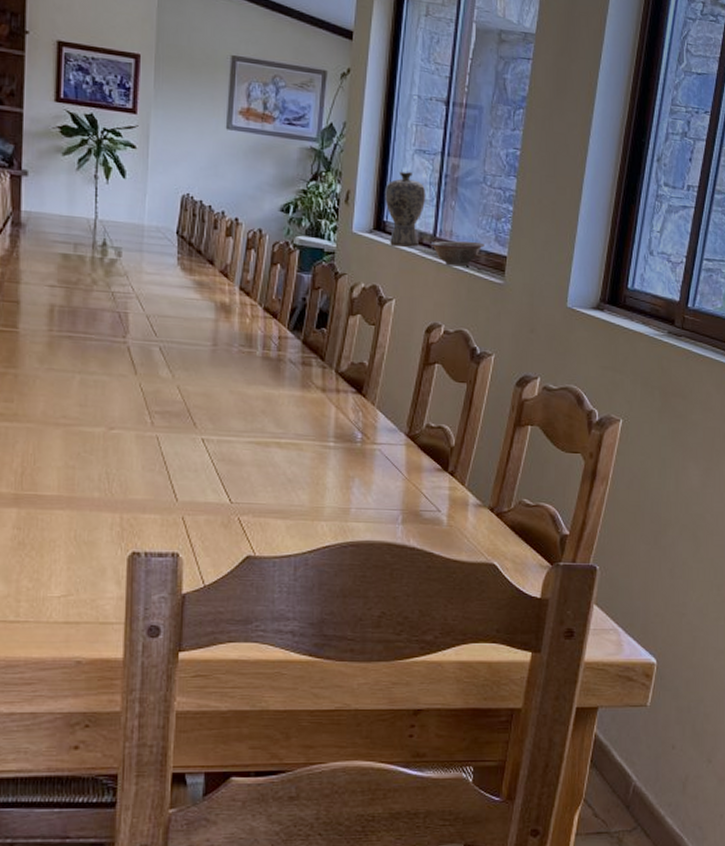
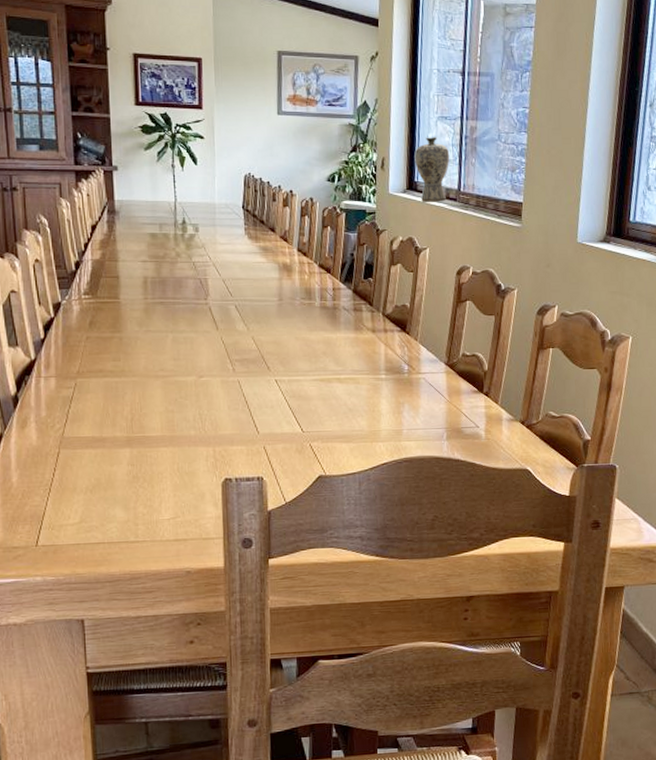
decorative bowl: present [430,240,485,267] -> none [456,192,503,215]

